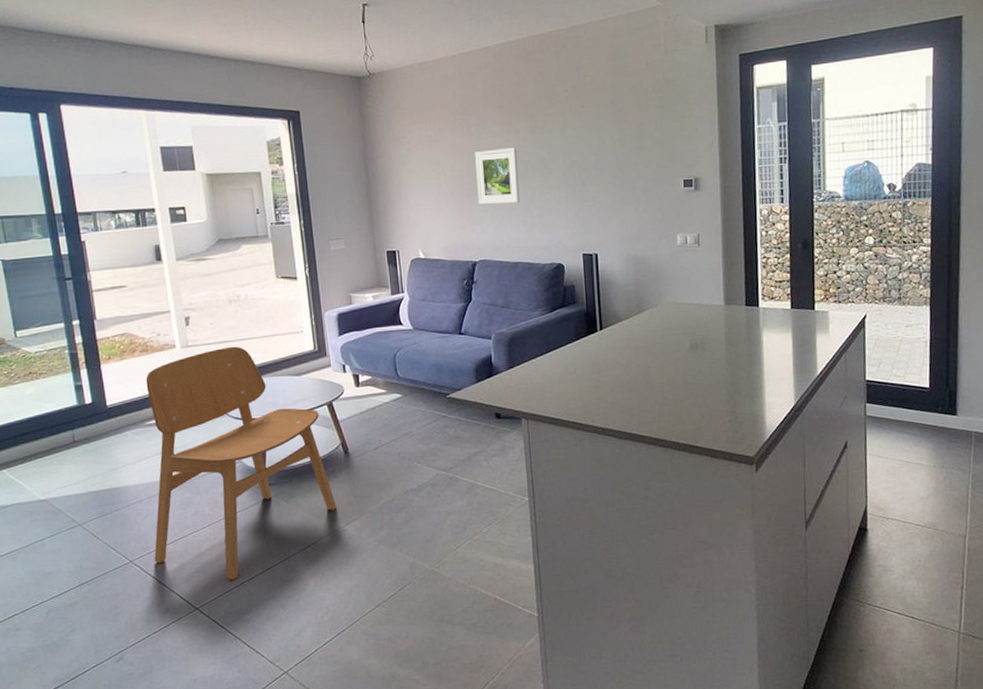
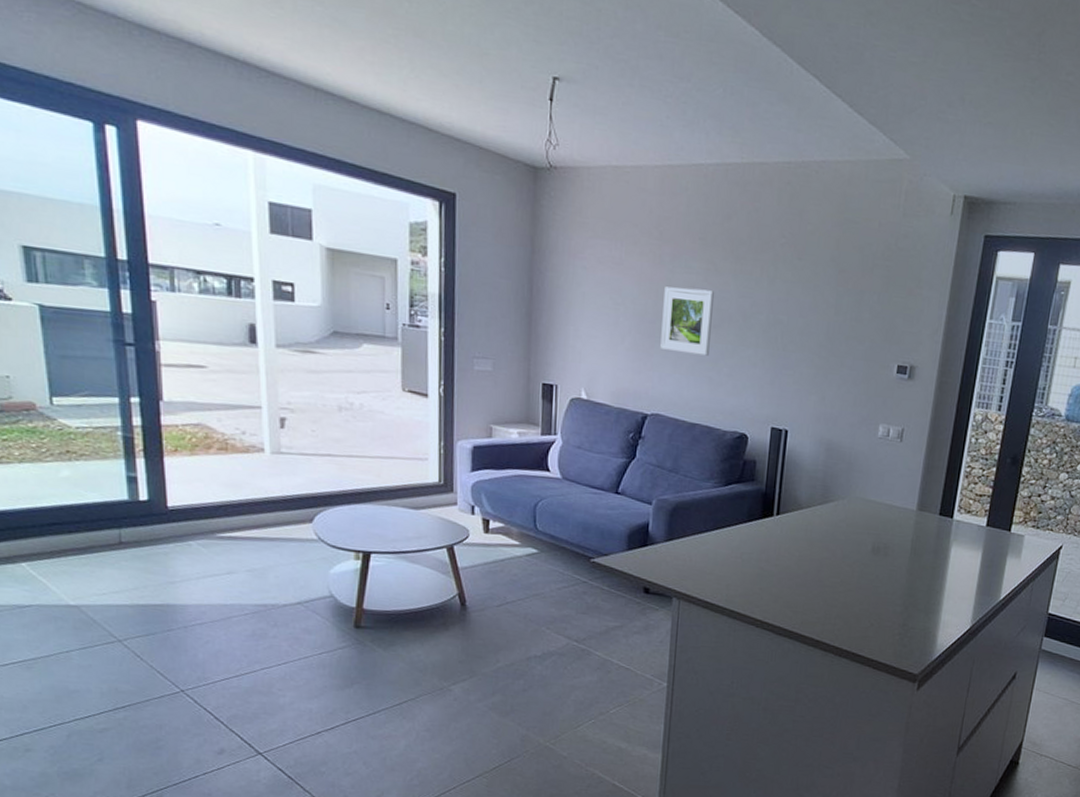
chair: present [146,346,337,580] -> none [213,461,444,727]

